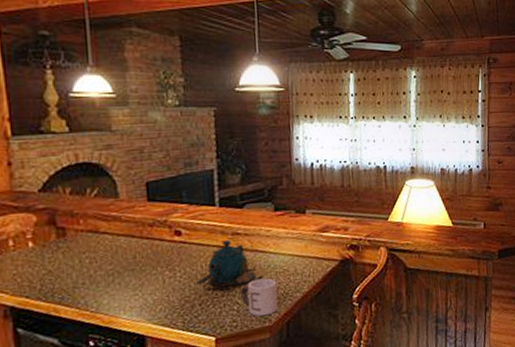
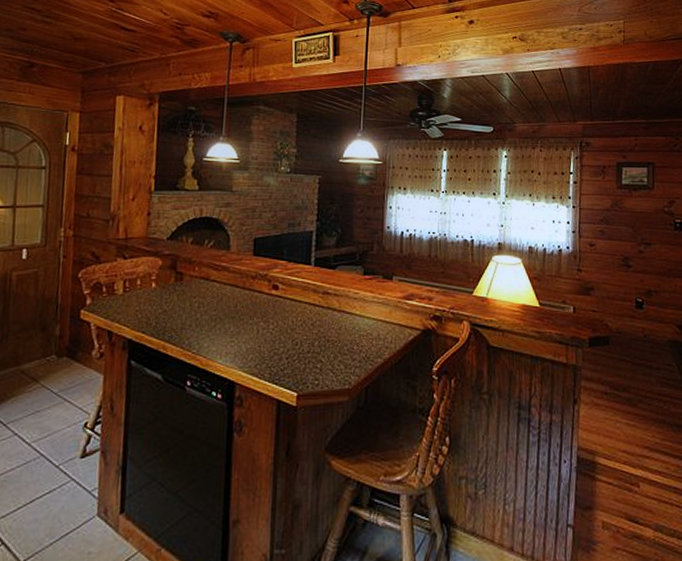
teapot: present [196,239,263,291] -> none [286,298,347,348]
mug: present [240,278,278,317] -> none [324,340,360,378]

